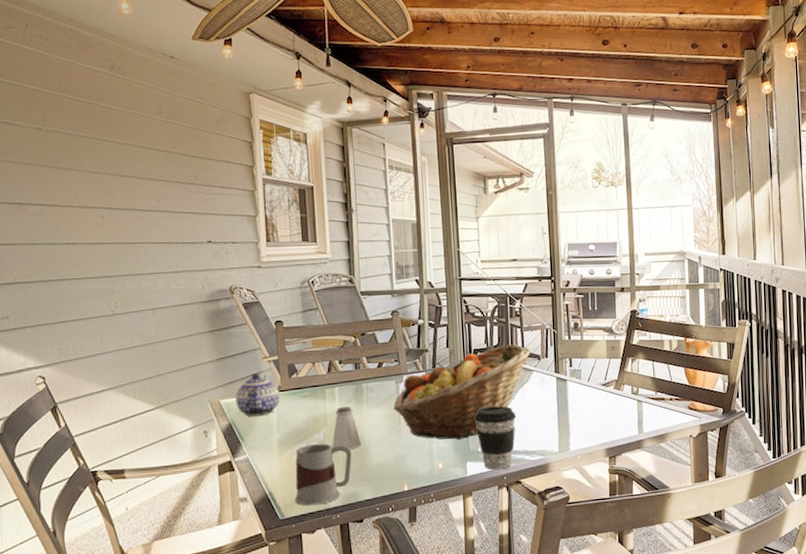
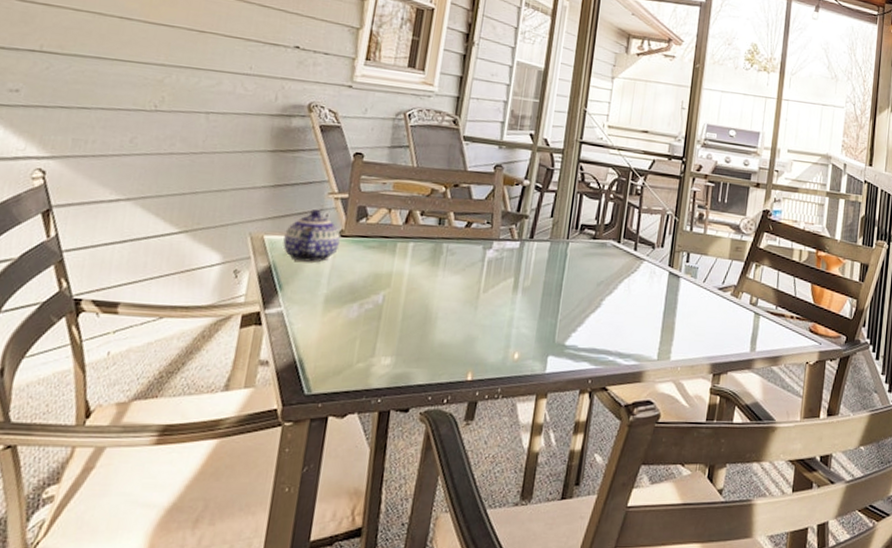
mug: present [294,444,352,506] -> none [328,307,413,383]
saltshaker: present [332,407,362,449] -> none [390,267,427,320]
fruit basket: present [393,344,532,440] -> none [474,224,647,328]
coffee cup: present [475,406,516,471] -> none [566,294,616,372]

